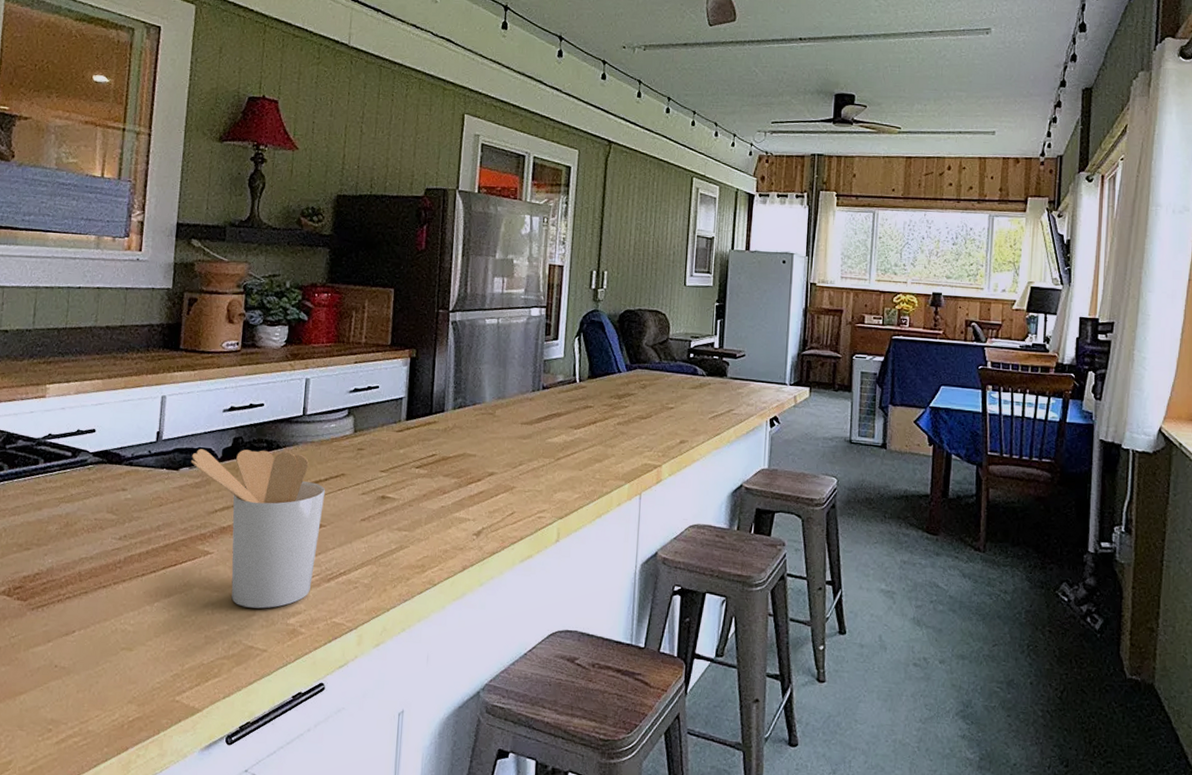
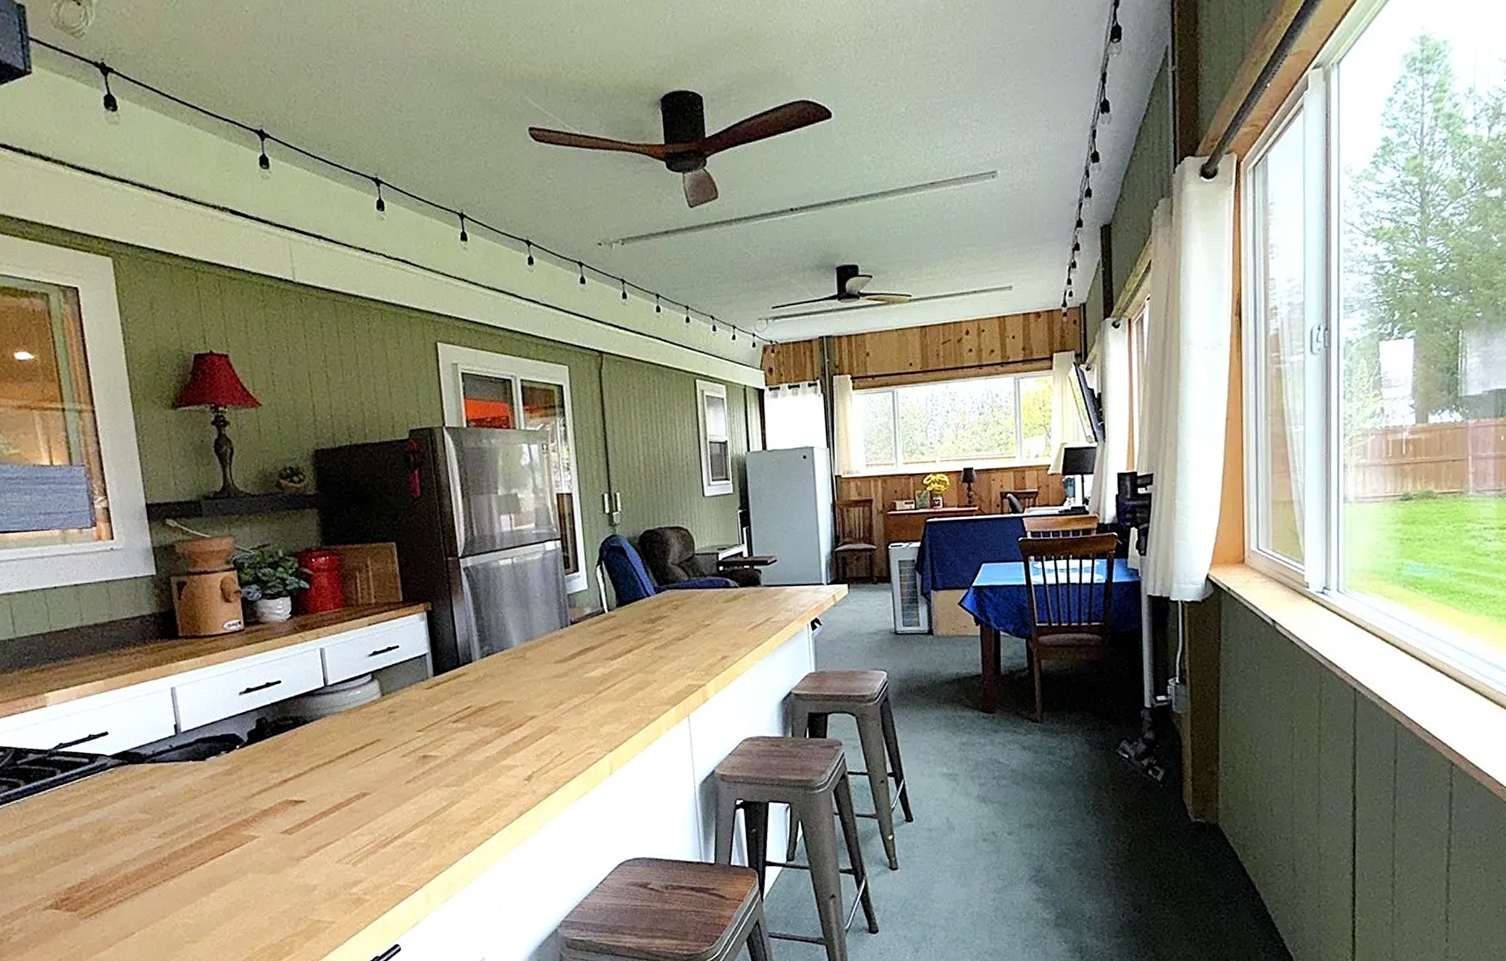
utensil holder: present [190,449,325,609] -> none [216,725,368,884]

